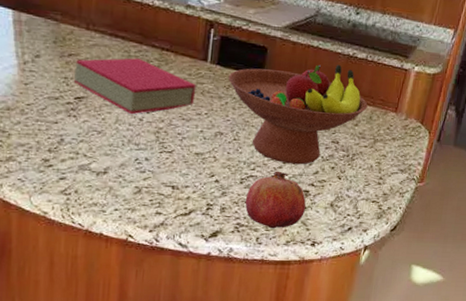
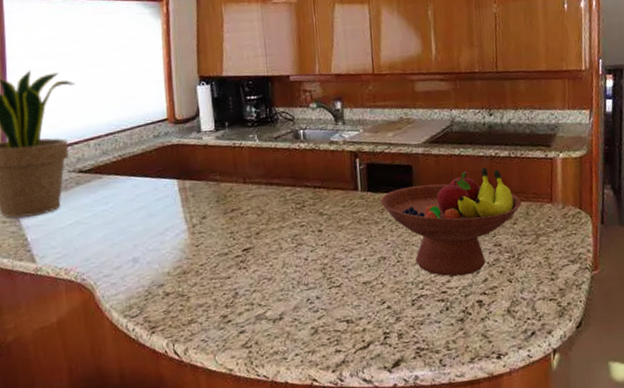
book: present [74,58,196,115] -> none [238,200,353,256]
fruit: present [245,171,306,229] -> none [420,285,483,348]

